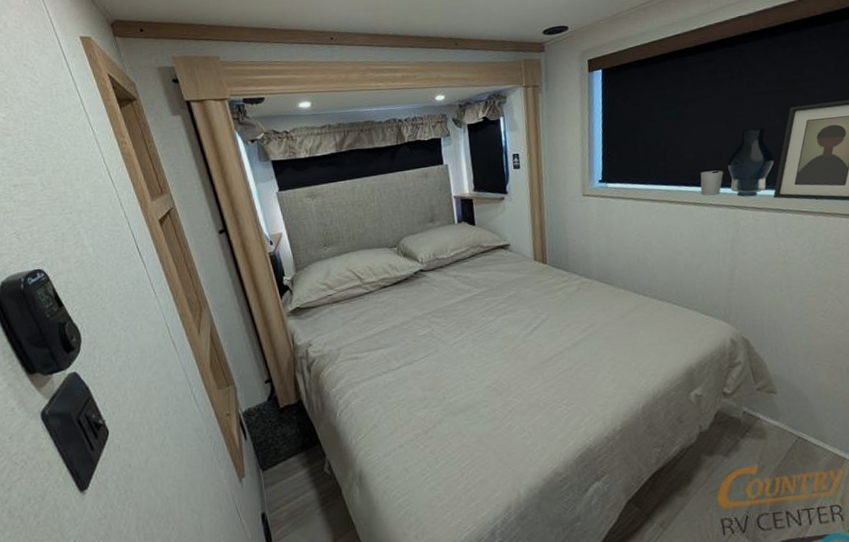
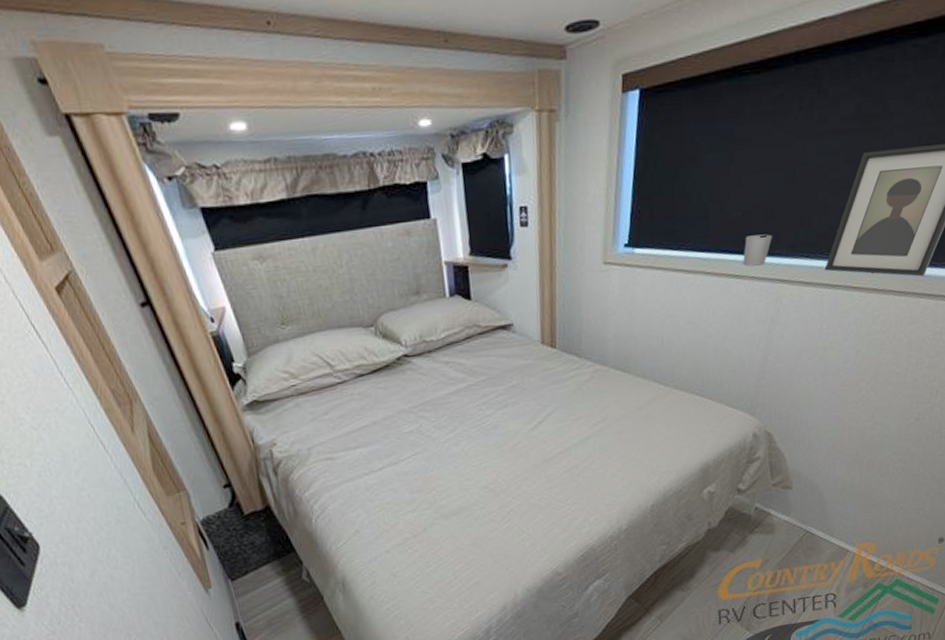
vase: present [728,128,774,198] -> none [778,180,832,269]

